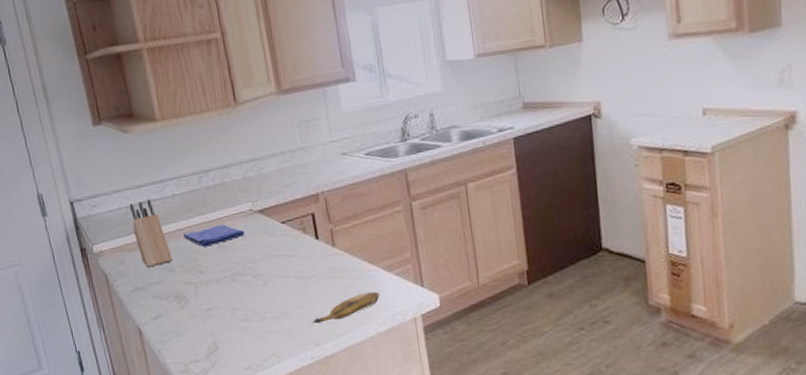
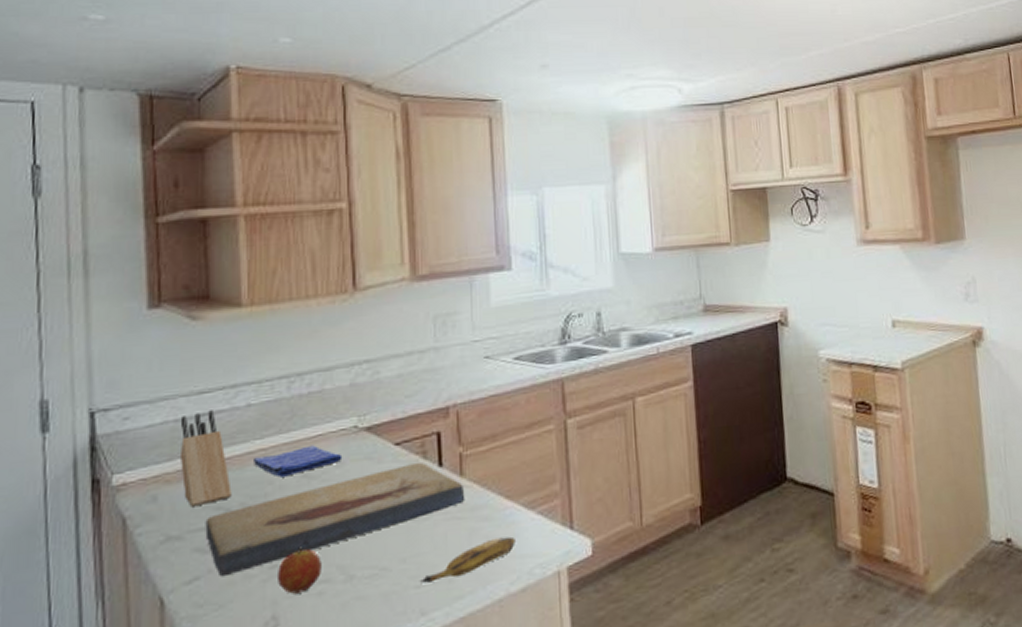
fish fossil: none [158,236,339,316] -> present [205,463,465,577]
fruit: none [212,295,242,328] -> present [278,545,321,594]

